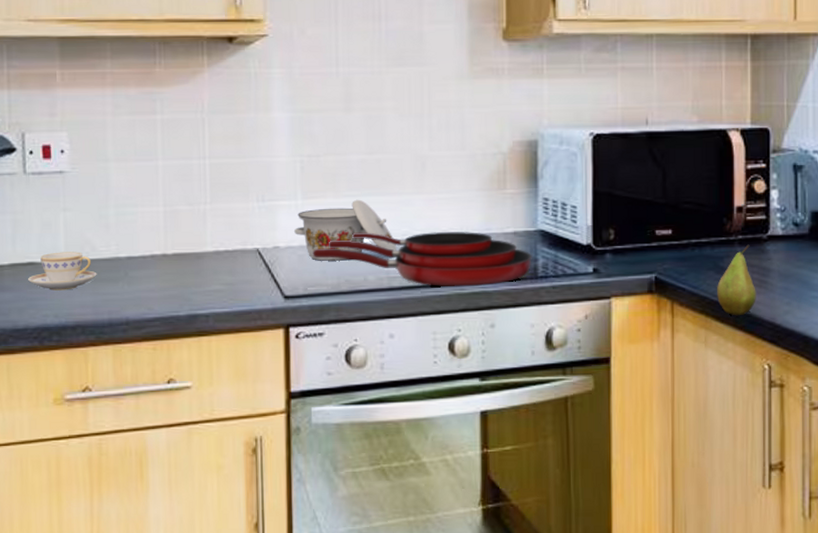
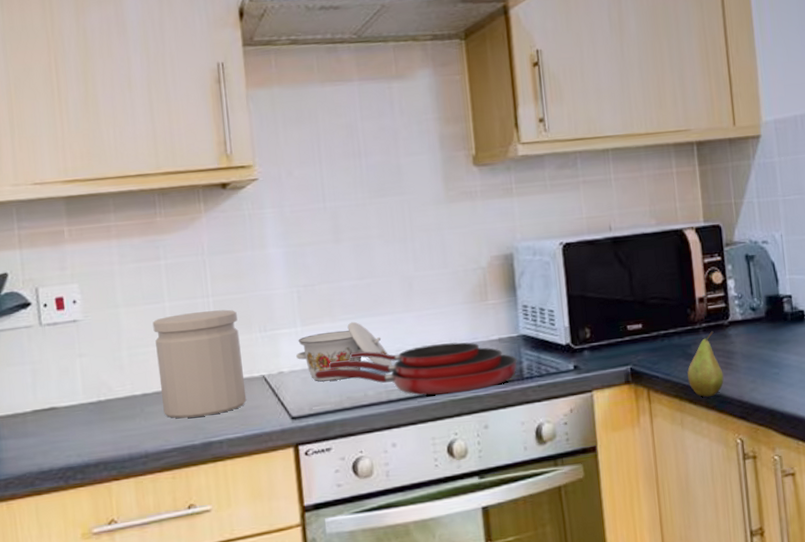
teacup: present [28,252,97,291] -> none [50,393,115,432]
jar: none [143,174,238,287] -> present [152,309,247,419]

